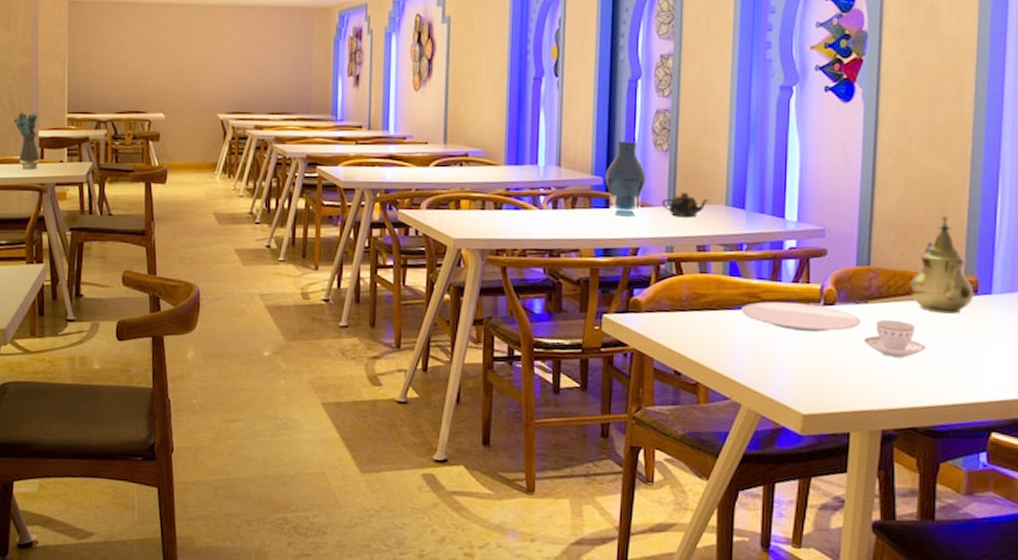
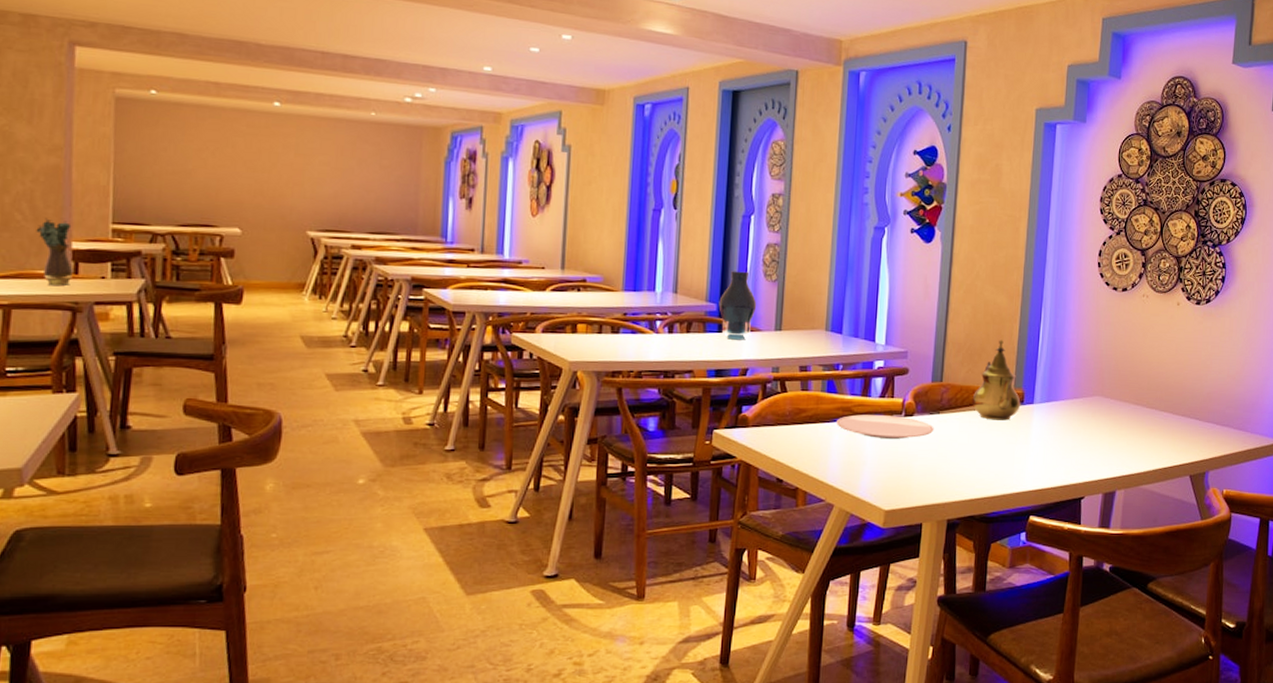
teapot: present [662,191,709,218] -> none [770,318,812,341]
teacup: present [864,319,927,358] -> none [936,426,984,458]

